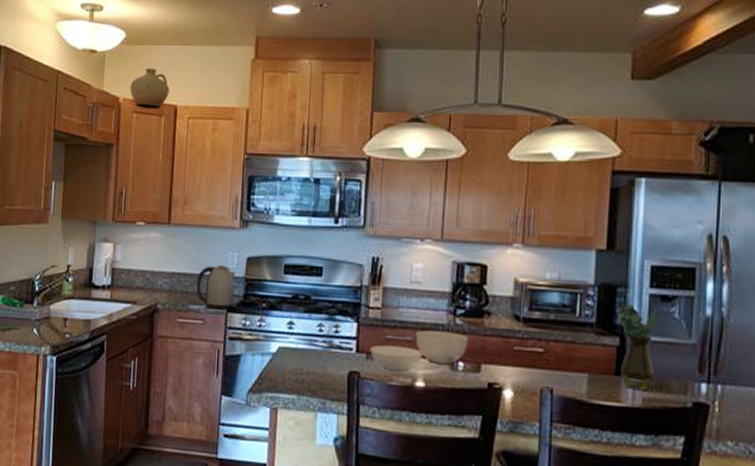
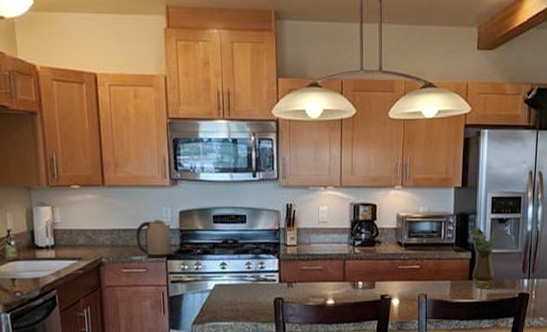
ceramic jug: present [130,68,170,110] -> none [45,35,87,77]
bowl: present [369,345,424,371] -> none [290,274,332,294]
bowl: present [415,330,468,364] -> none [325,259,365,285]

